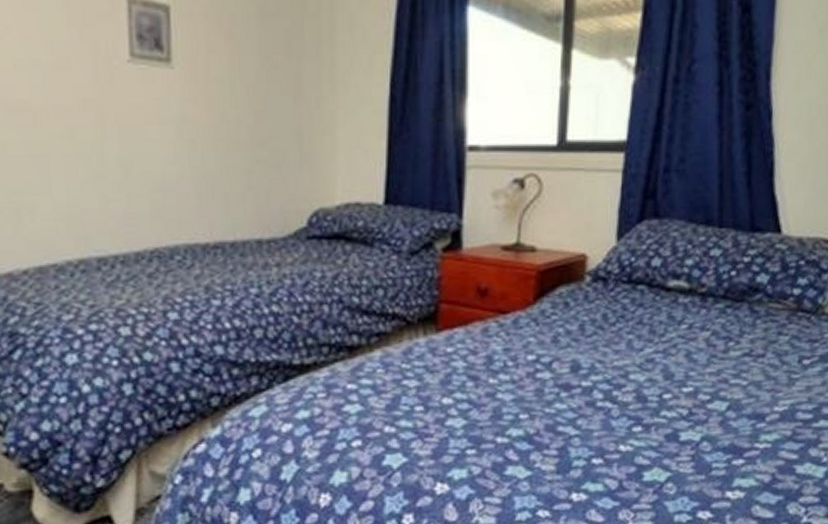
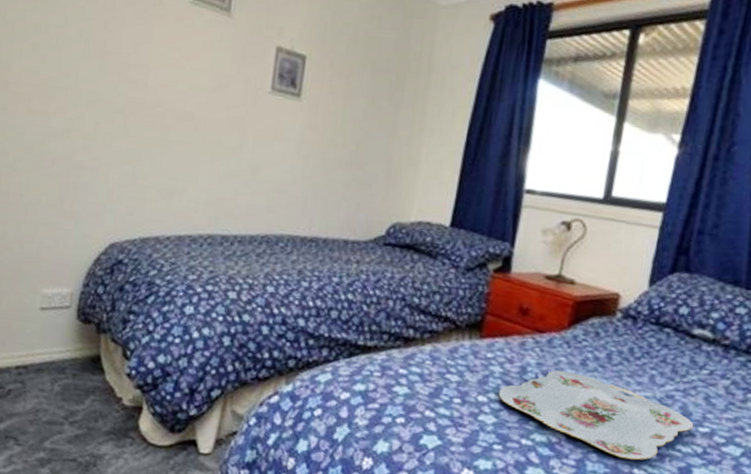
serving tray: none [465,352,677,437] -> present [499,370,694,460]

